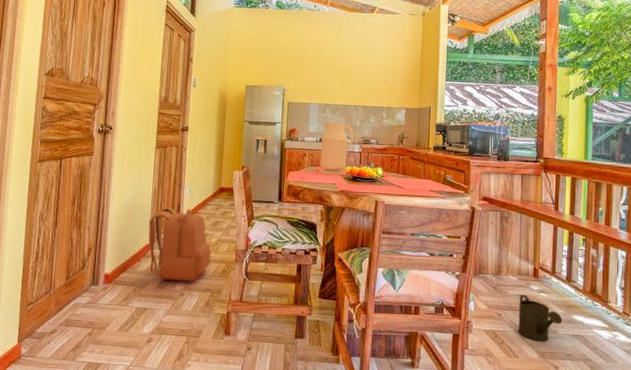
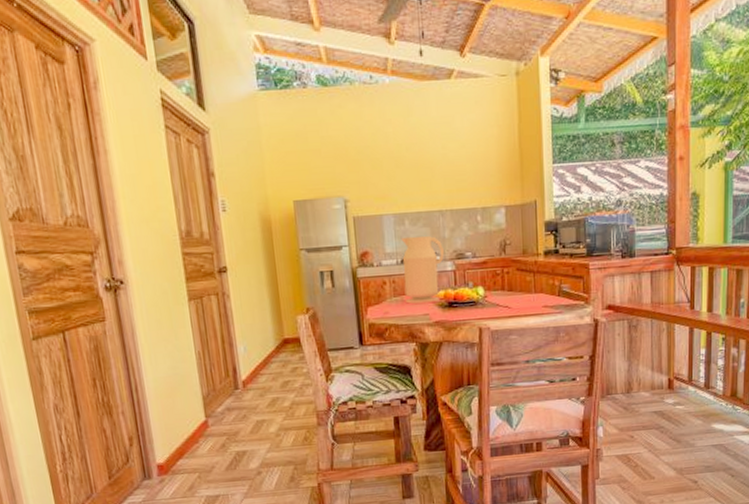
backpack: present [148,207,211,282] -> none [199,371,288,460]
watering can: present [518,295,563,342] -> none [653,411,701,459]

